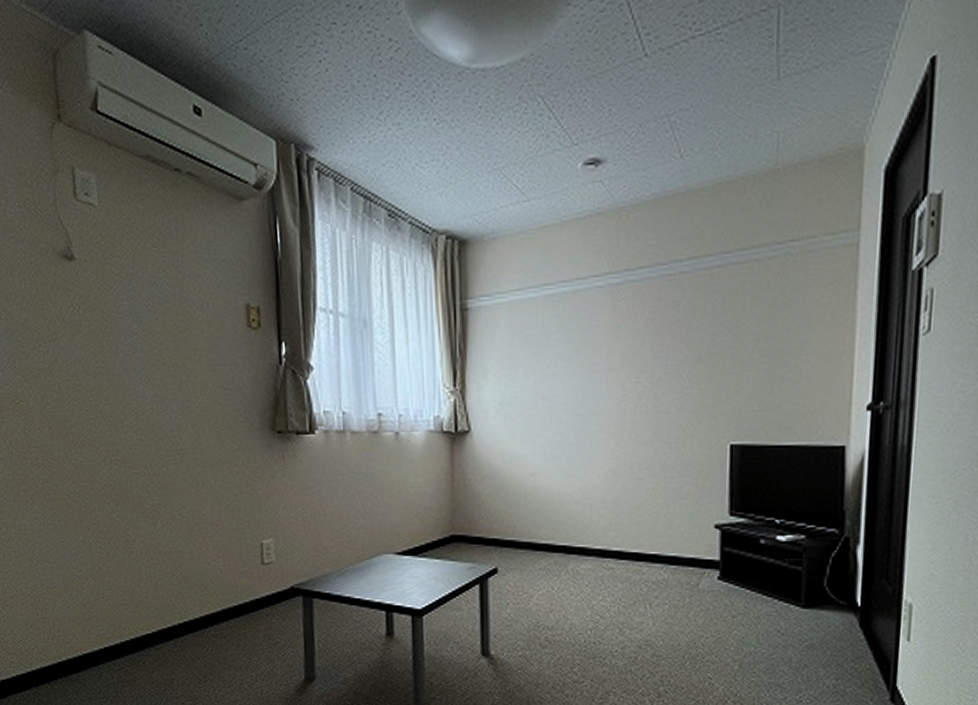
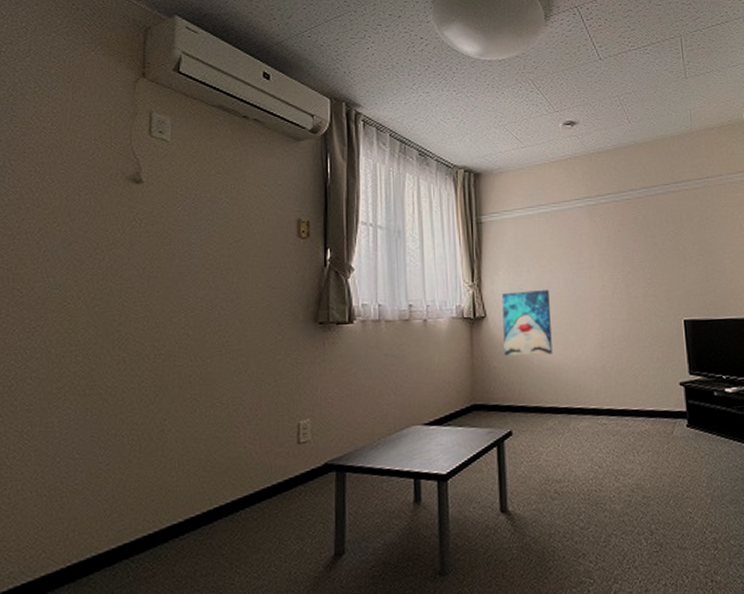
wall art: none [490,399,551,481] -> present [501,290,553,356]

